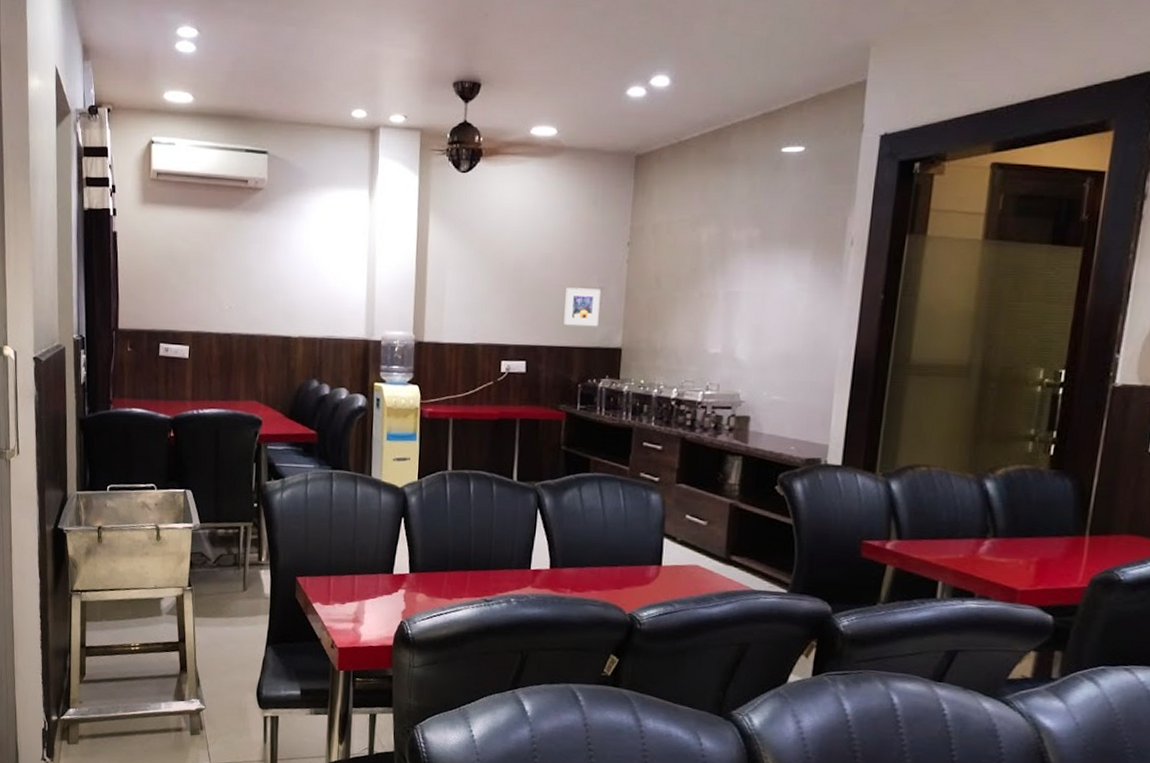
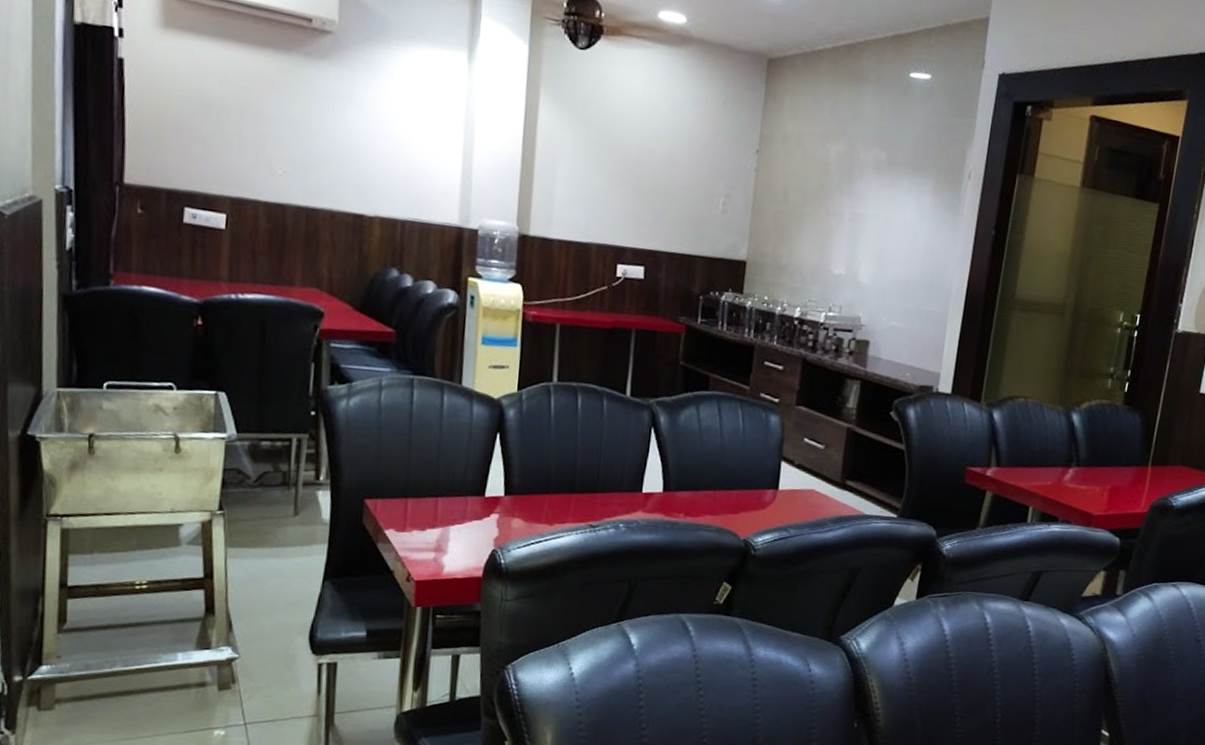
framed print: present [564,288,601,327] -> none [686,191,727,236]

